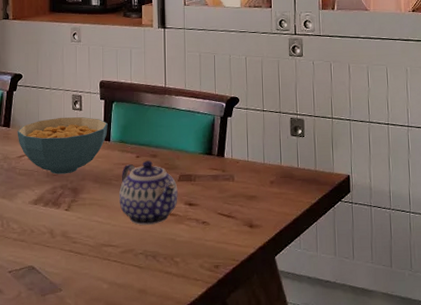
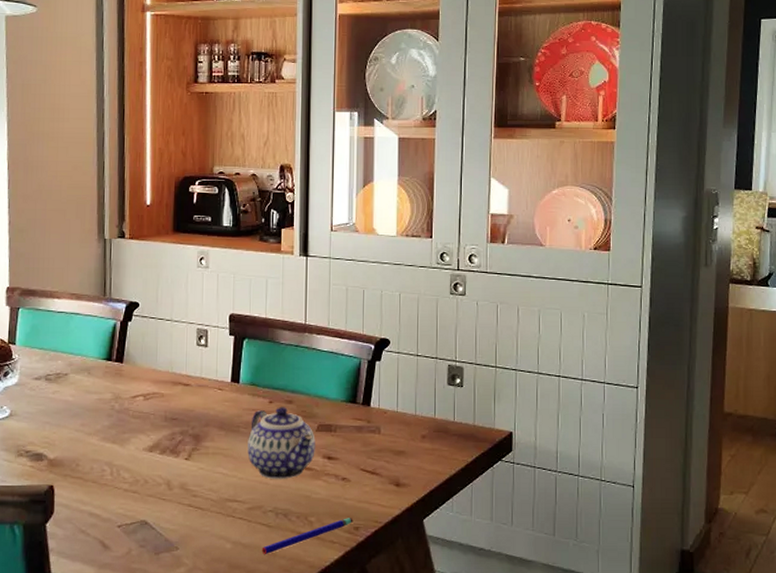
cereal bowl: present [17,117,108,175] -> none [131,354,237,419]
pen: none [134,257,214,292] -> present [261,518,353,554]

